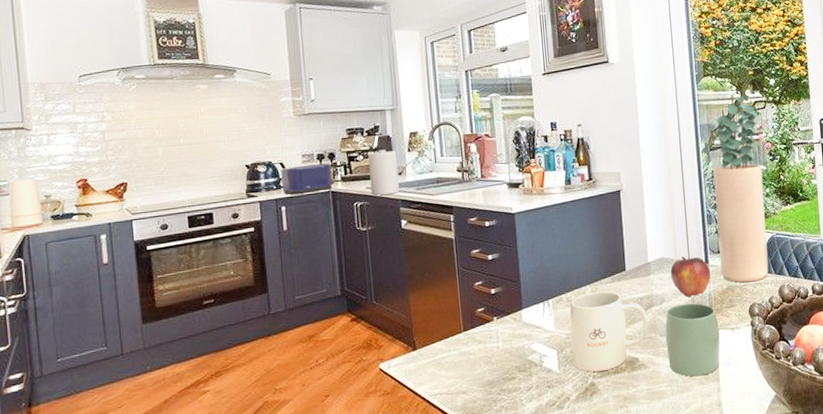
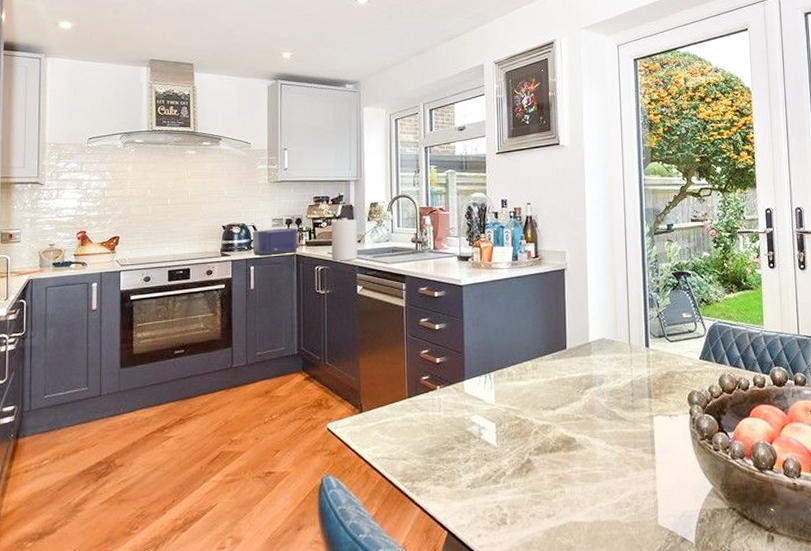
canister: present [9,179,43,229] -> none [19,229,46,273]
mug: present [569,291,649,372] -> none [509,368,586,449]
mug: present [664,303,720,377] -> none [602,386,658,462]
fruit: present [670,256,711,297] -> none [610,339,650,380]
vase: present [713,87,769,283] -> none [657,174,710,370]

